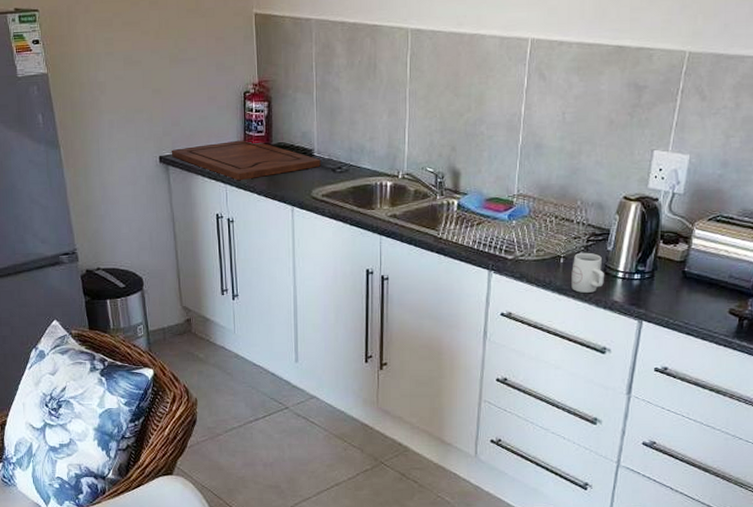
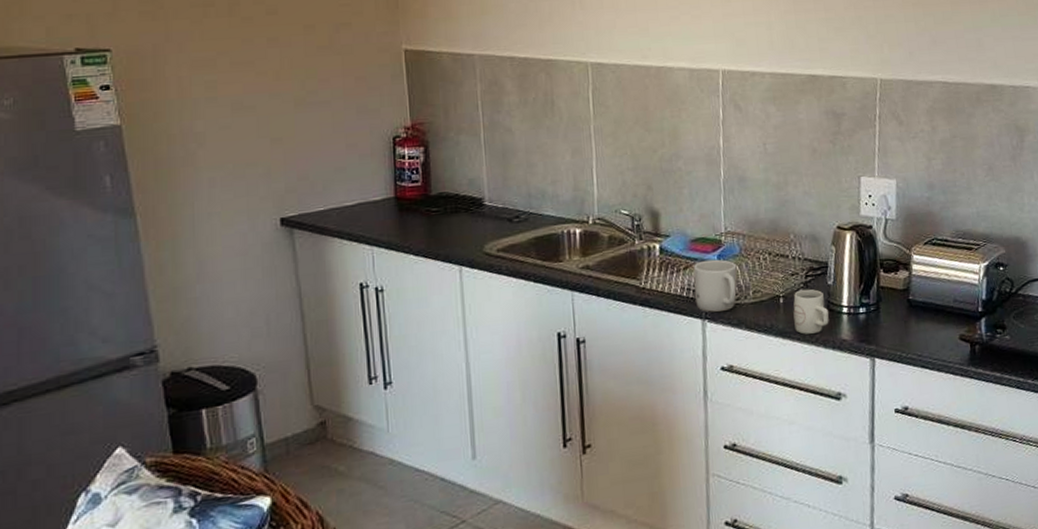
cutting board: present [171,140,320,181] -> none [296,191,493,241]
mug: none [484,218,525,266] -> present [693,259,738,313]

